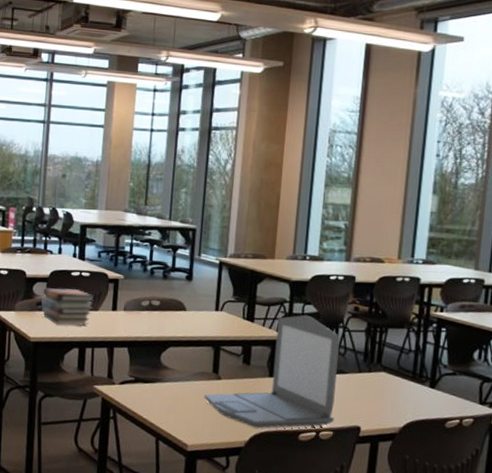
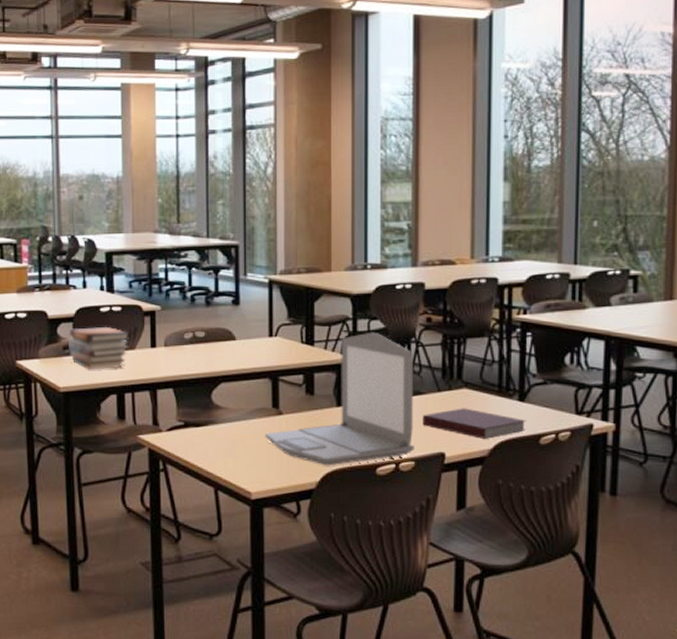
notebook: none [343,388,435,418] -> present [422,408,527,439]

